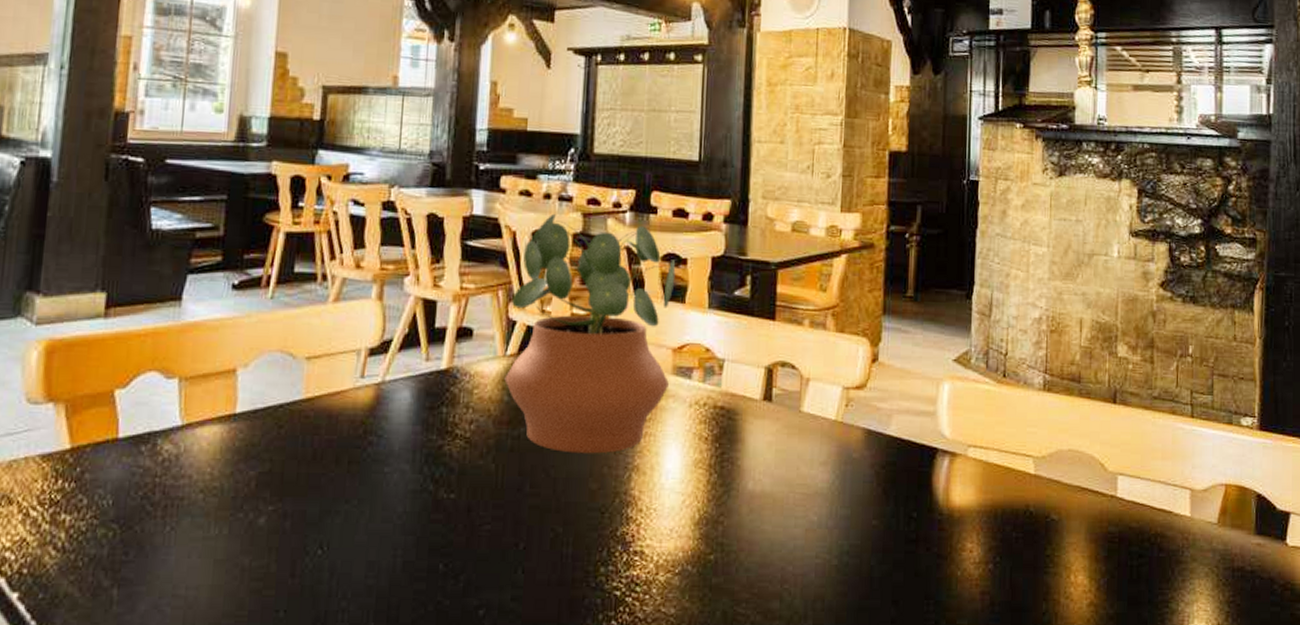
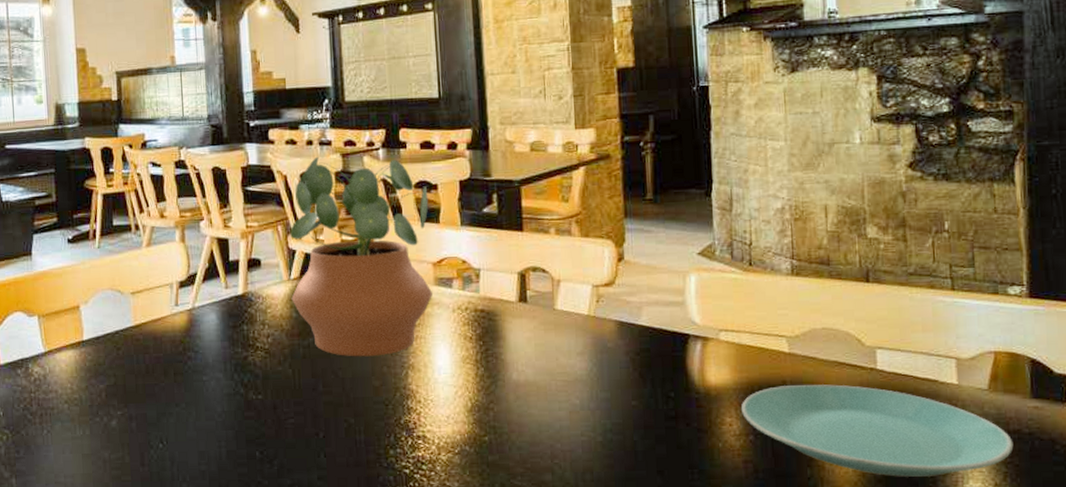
plate: none [983,510,1237,614] -> present [742,384,1014,477]

